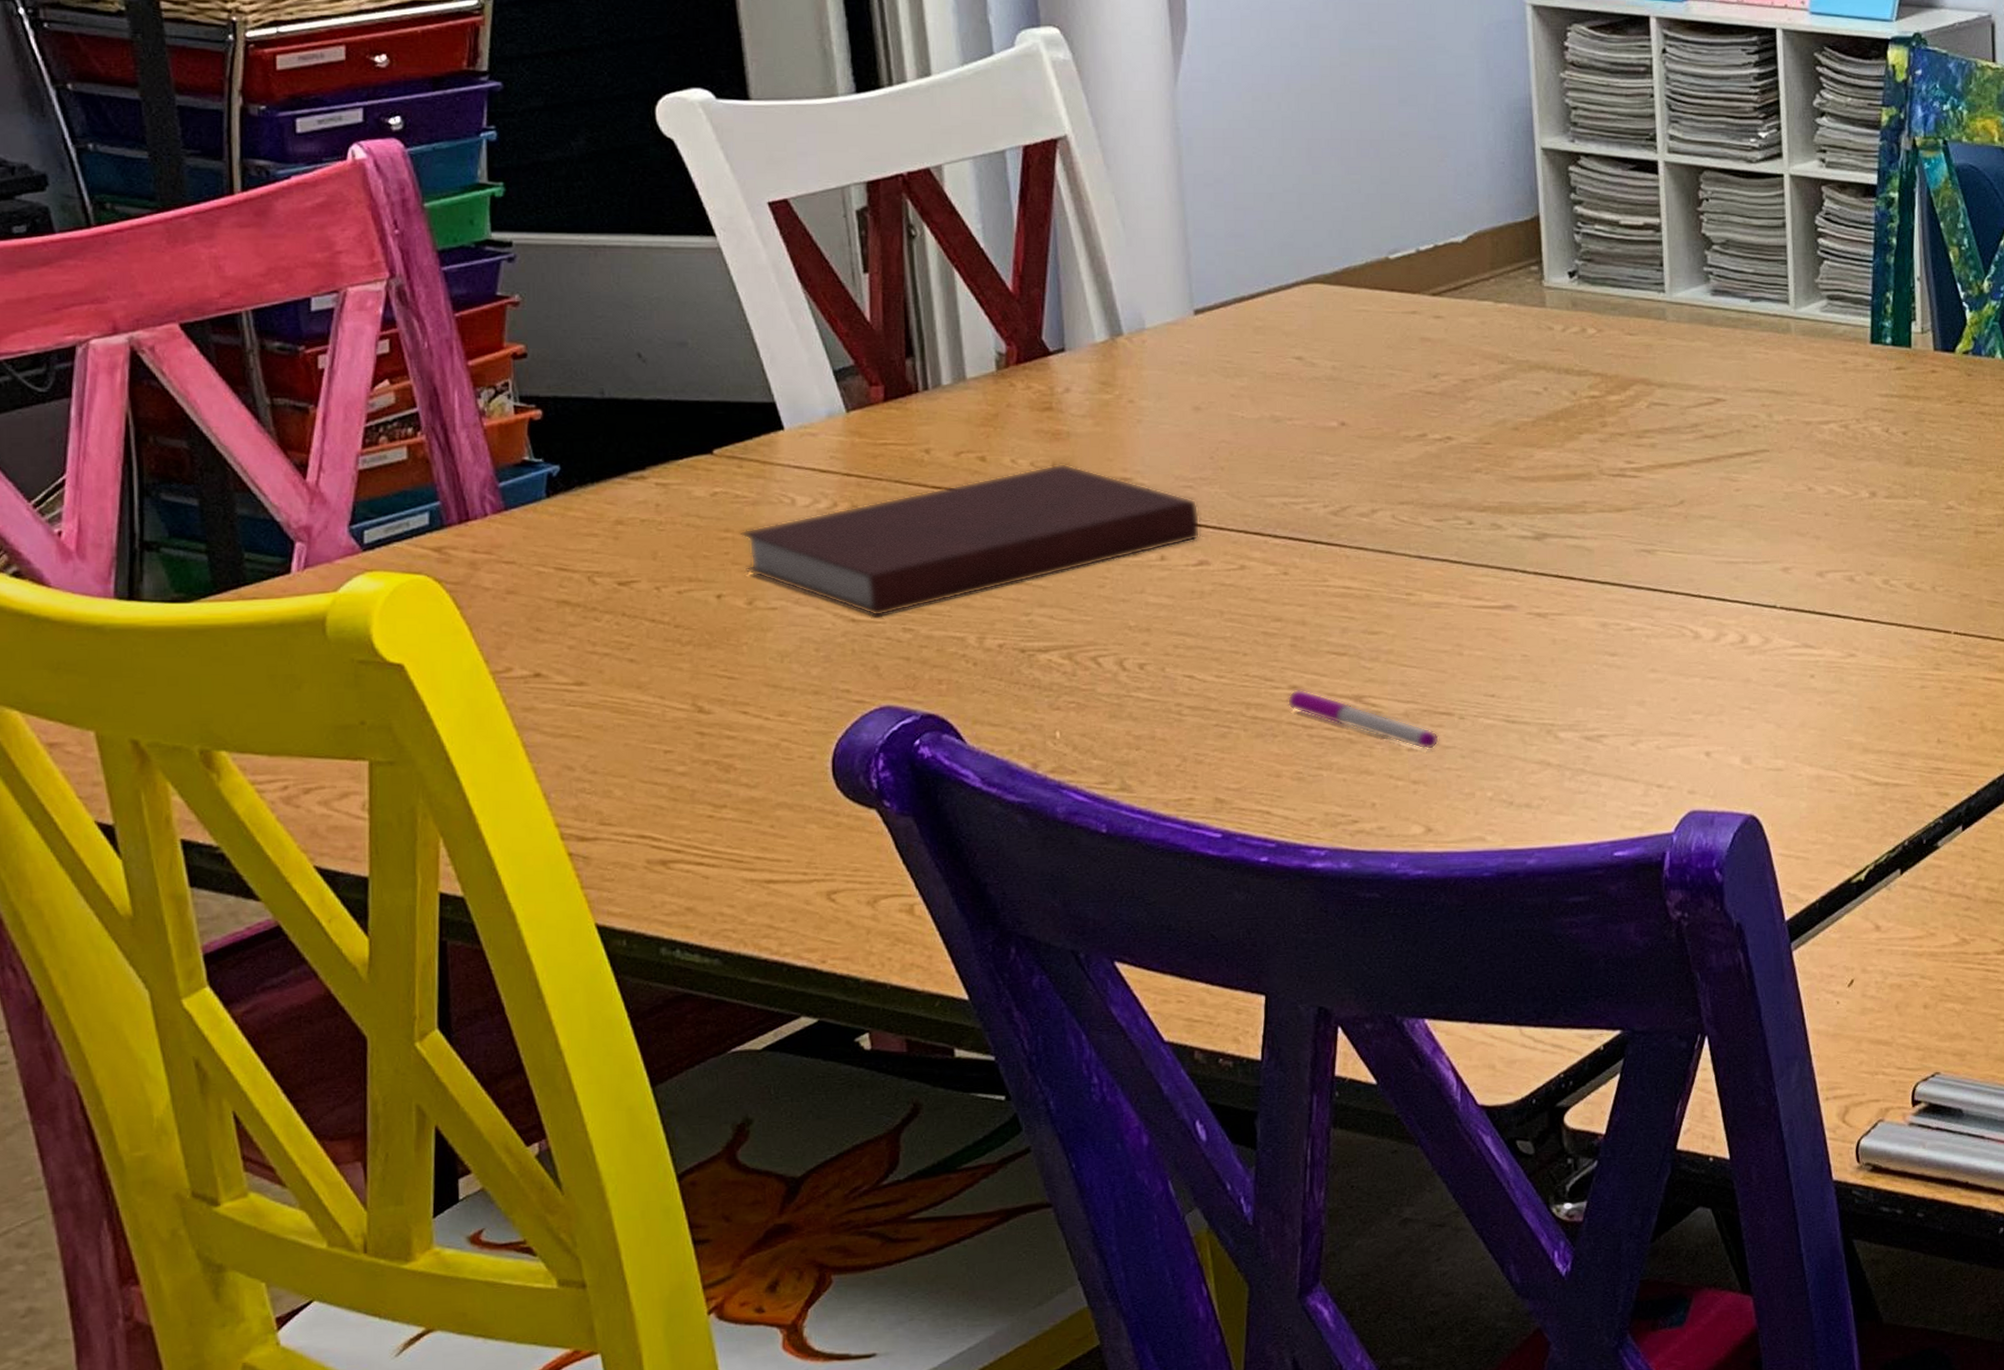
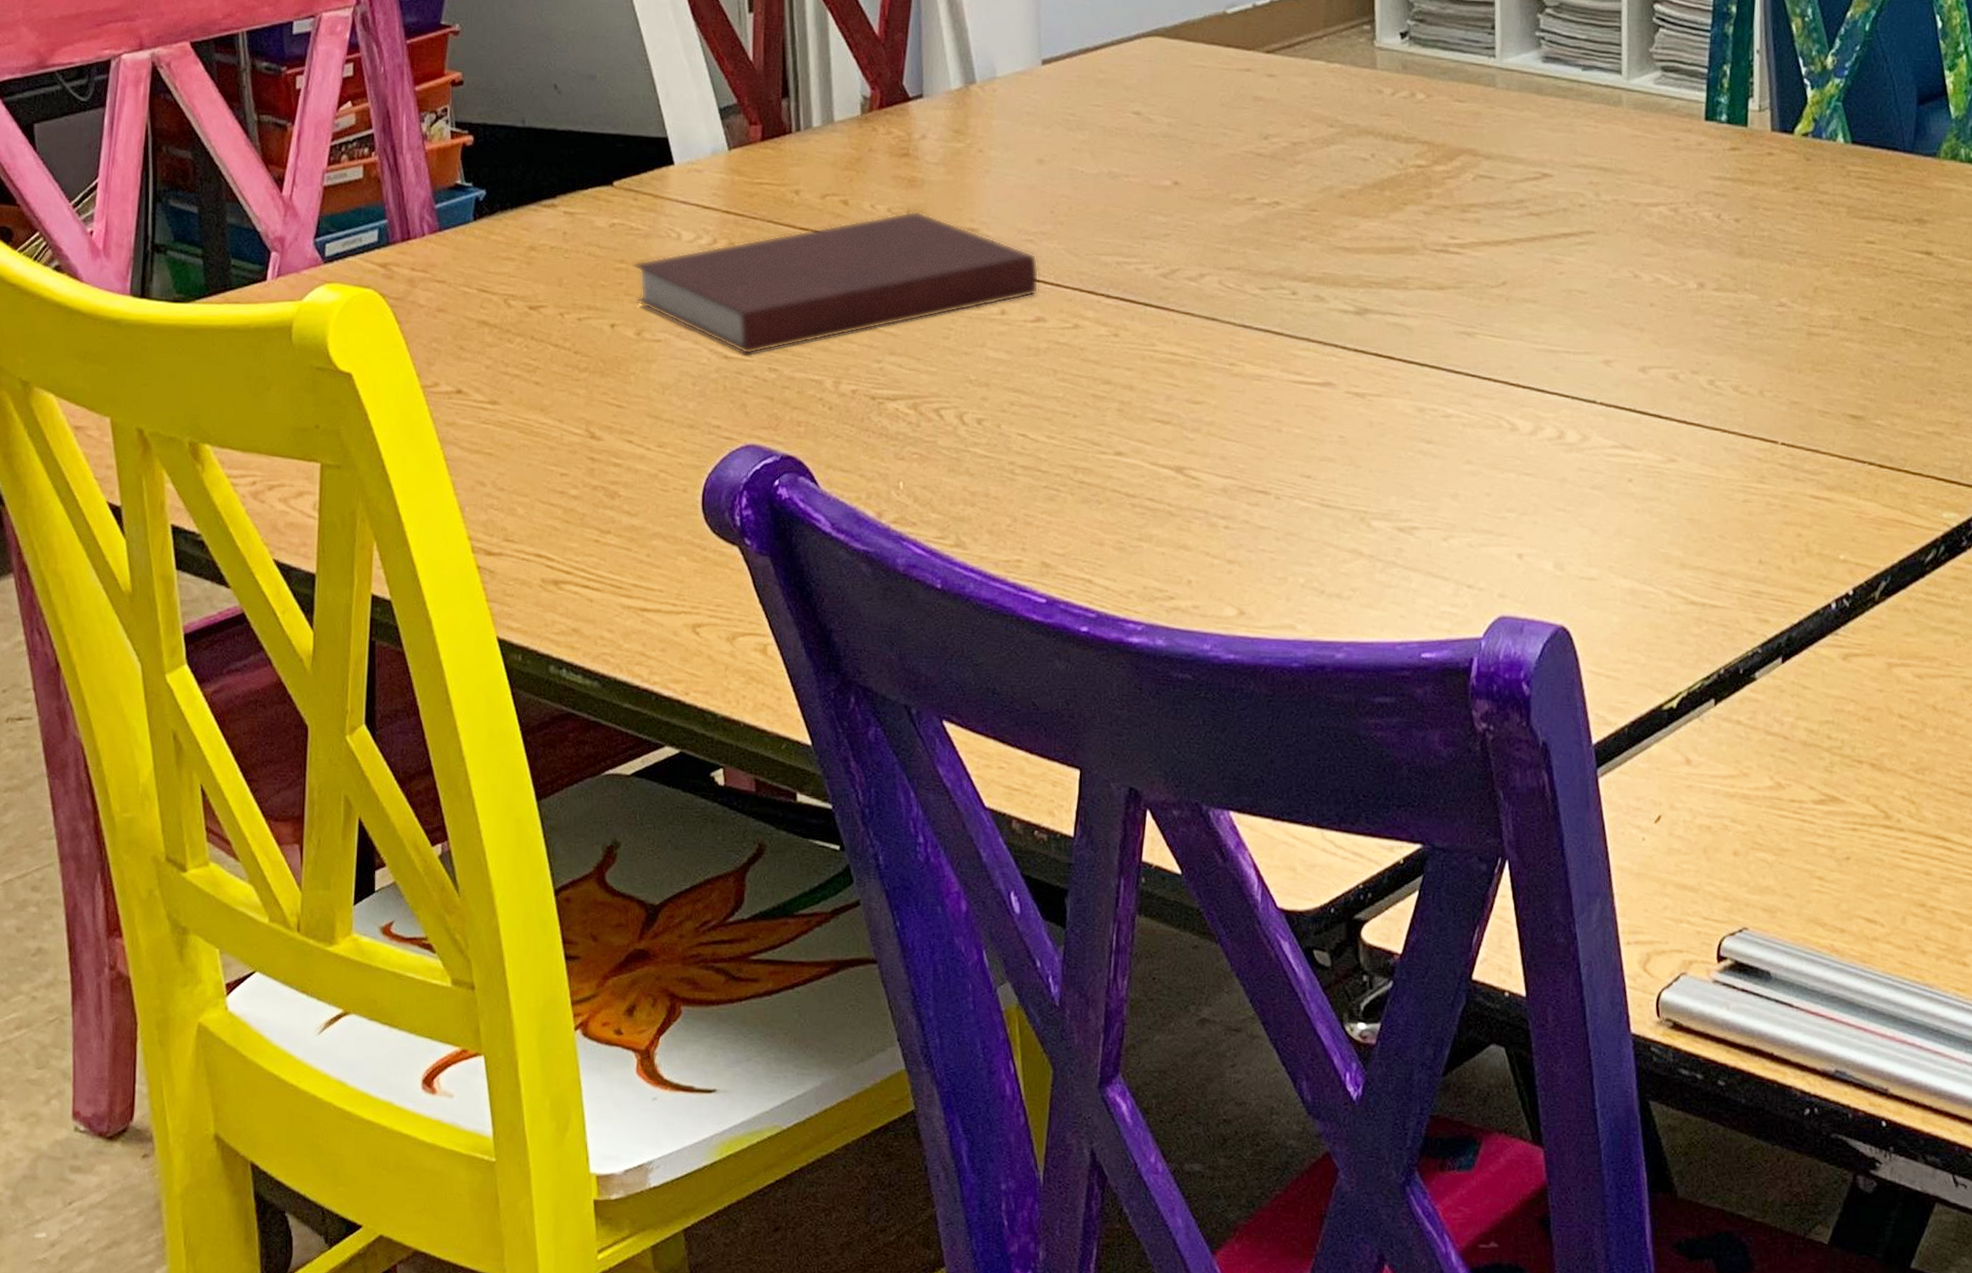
pen: present [1287,689,1440,750] -> none [1112,456,1256,529]

